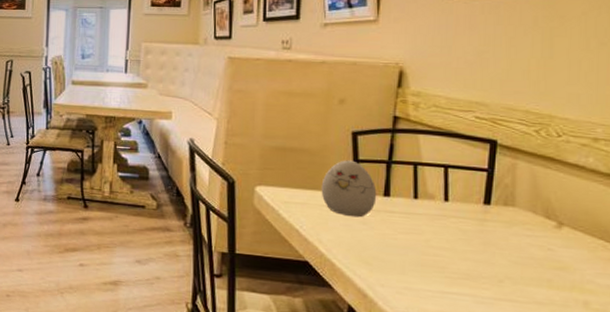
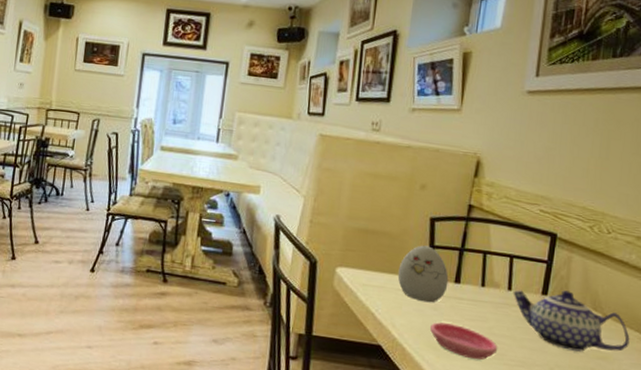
saucer: none [360,236,438,274] -> present [430,322,498,360]
teapot: none [450,199,593,263] -> present [513,290,630,352]

